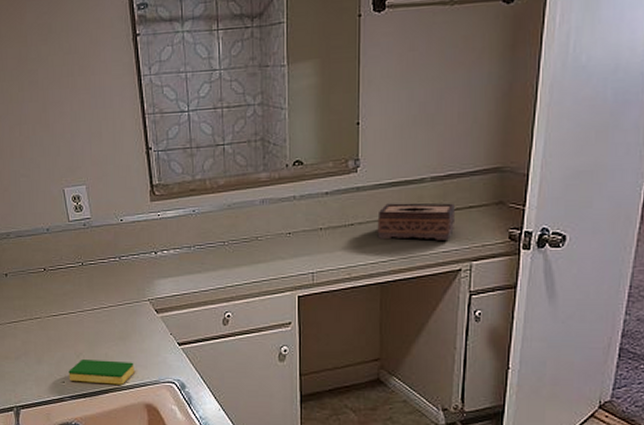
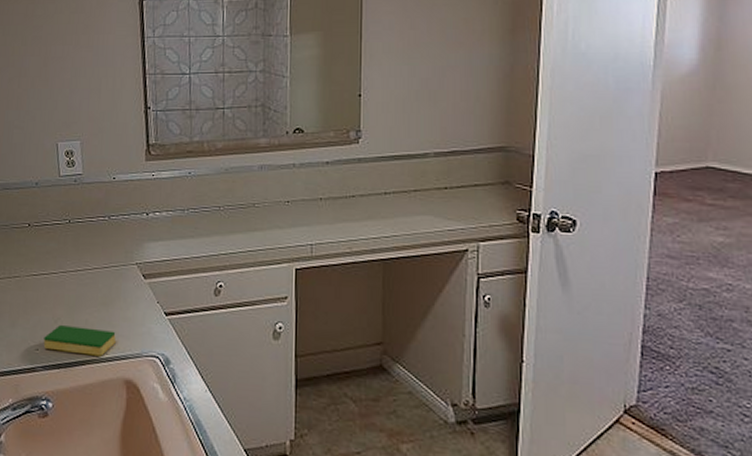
tissue box: present [377,202,456,240] -> none [379,177,461,218]

